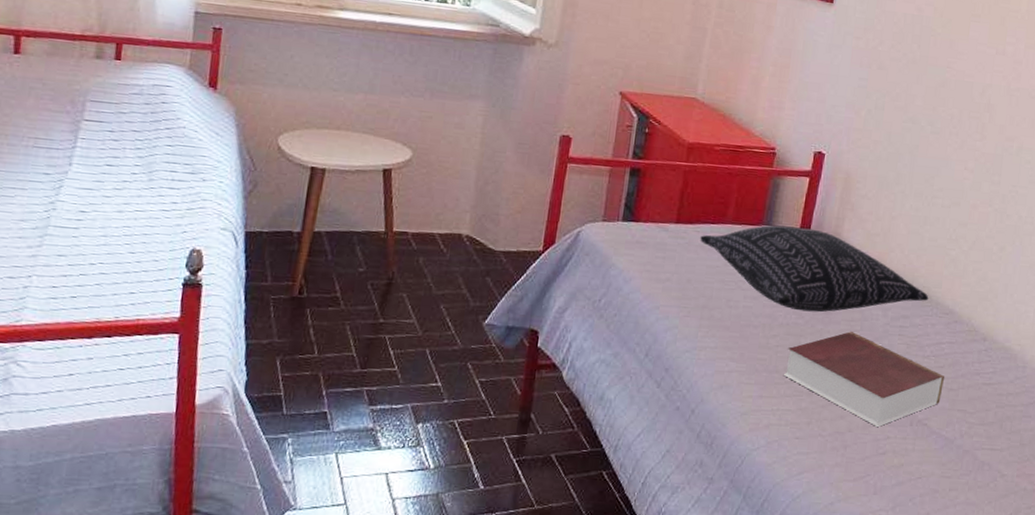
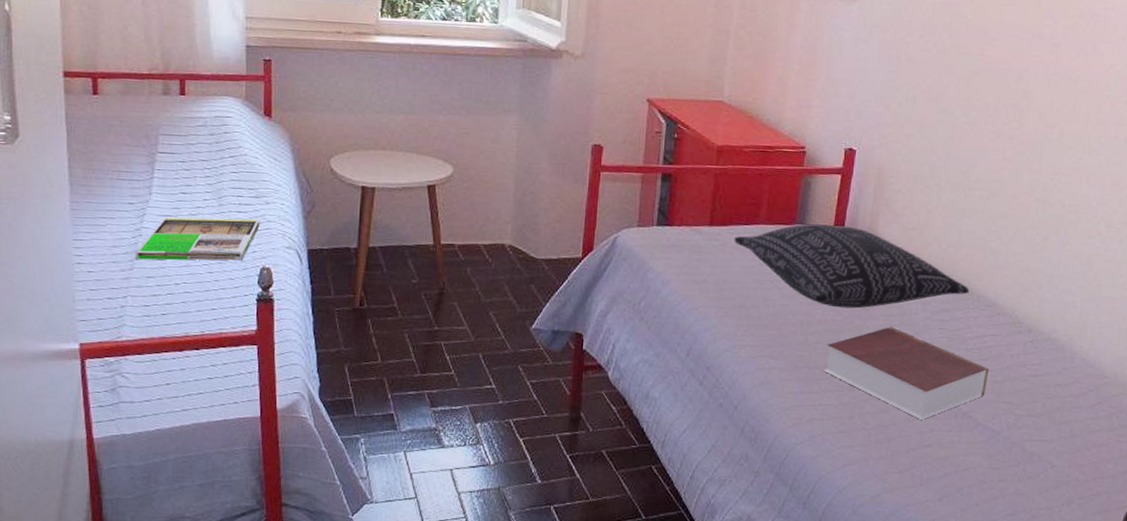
magazine: none [46,190,195,241] -> present [135,217,260,261]

